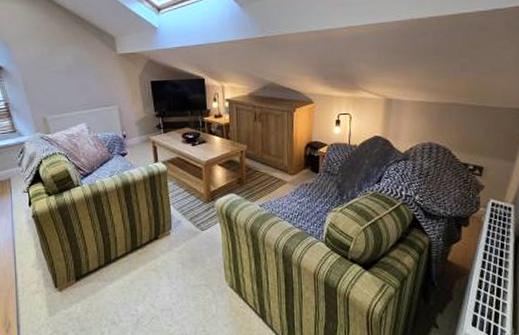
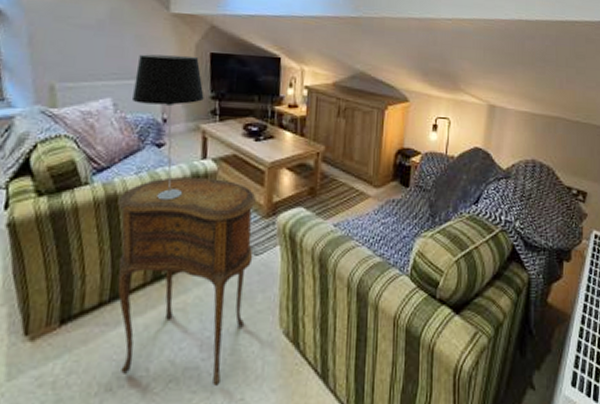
table lamp: none [99,85,150,194] -> present [133,54,204,201]
side table: none [100,176,201,321] -> present [117,176,256,386]

